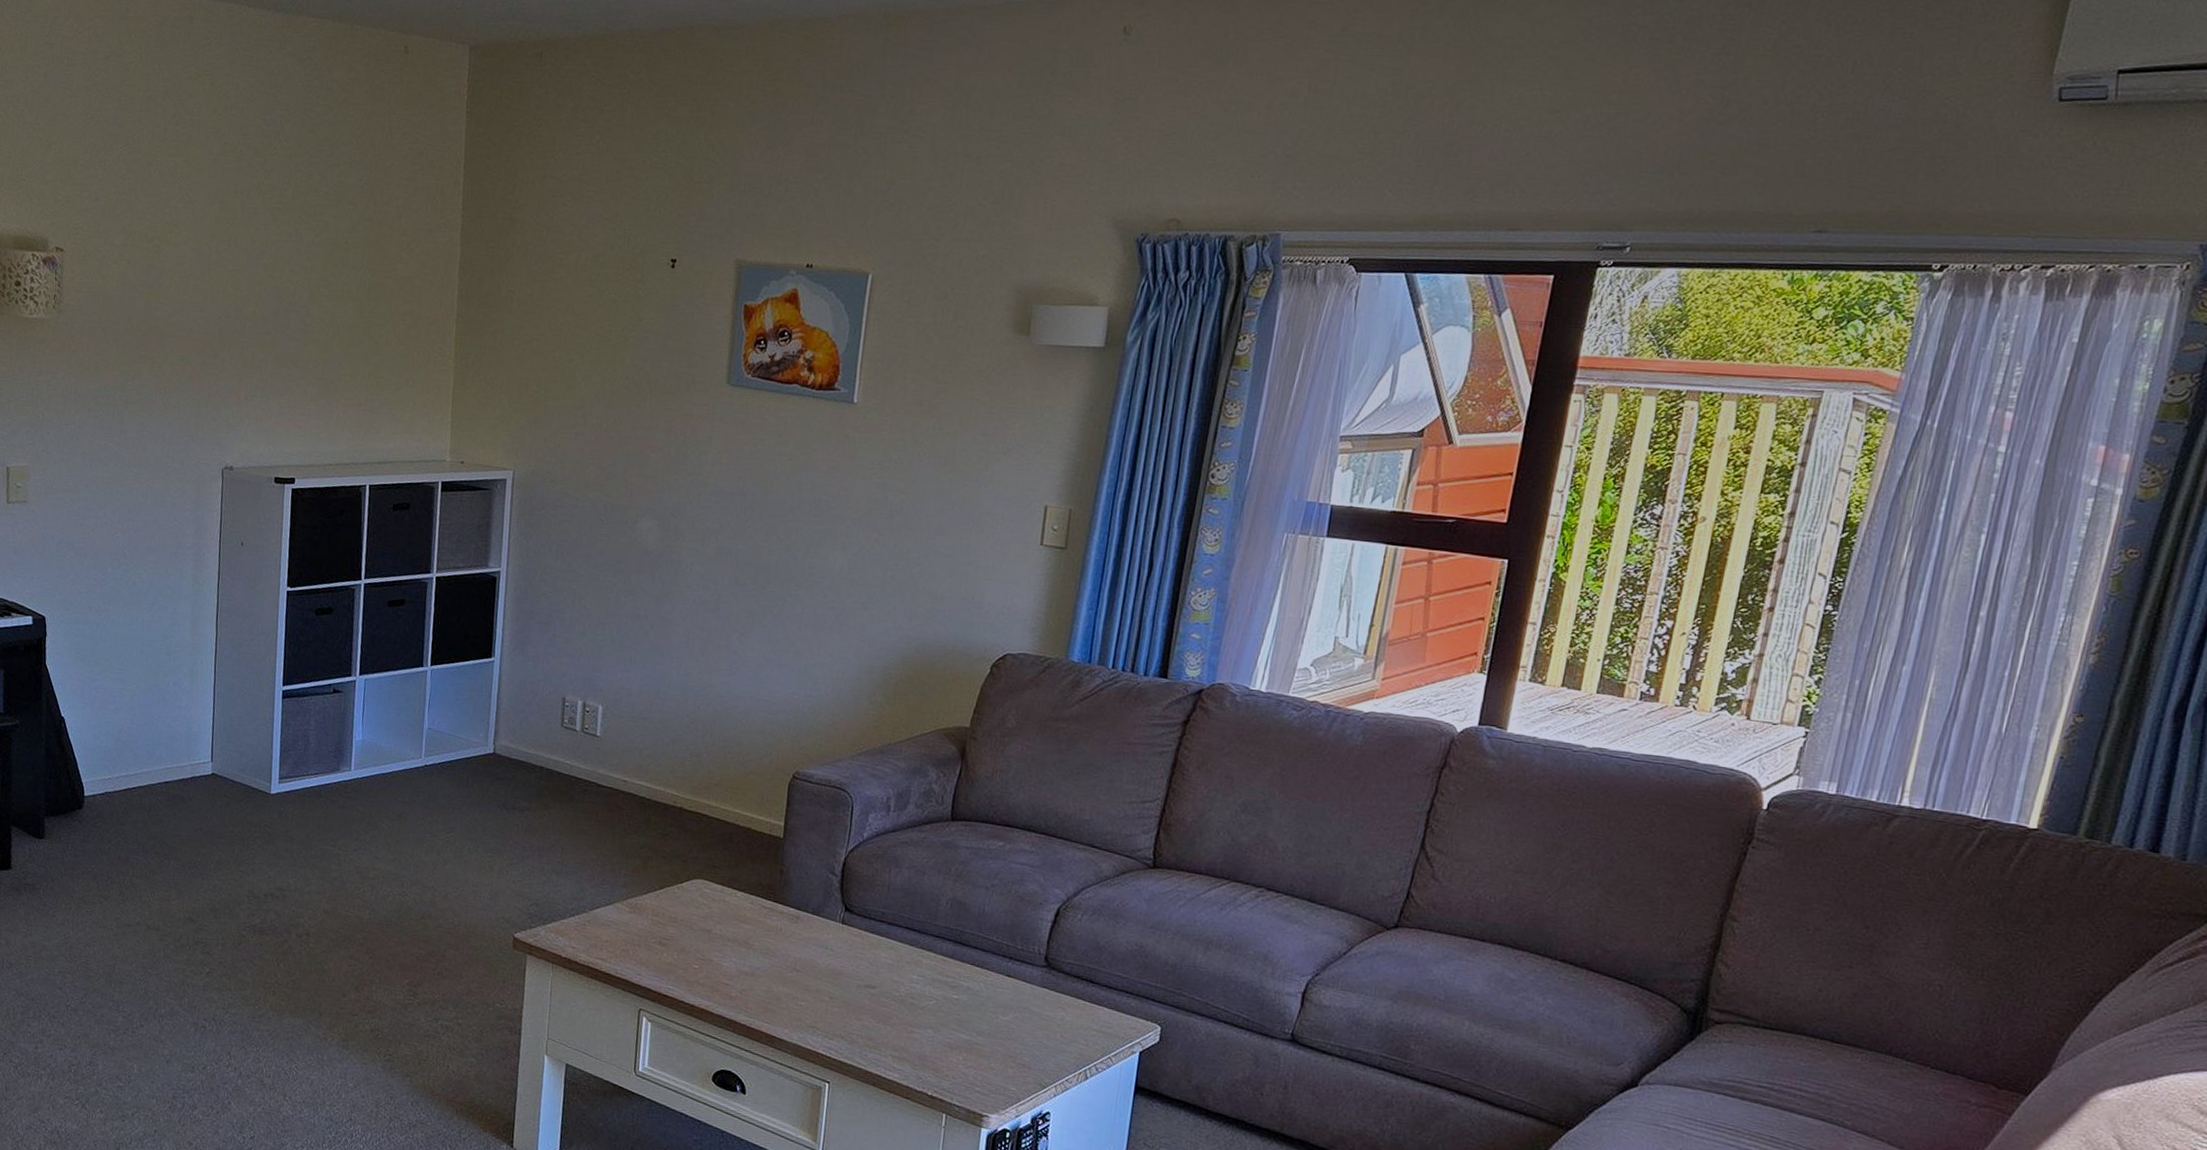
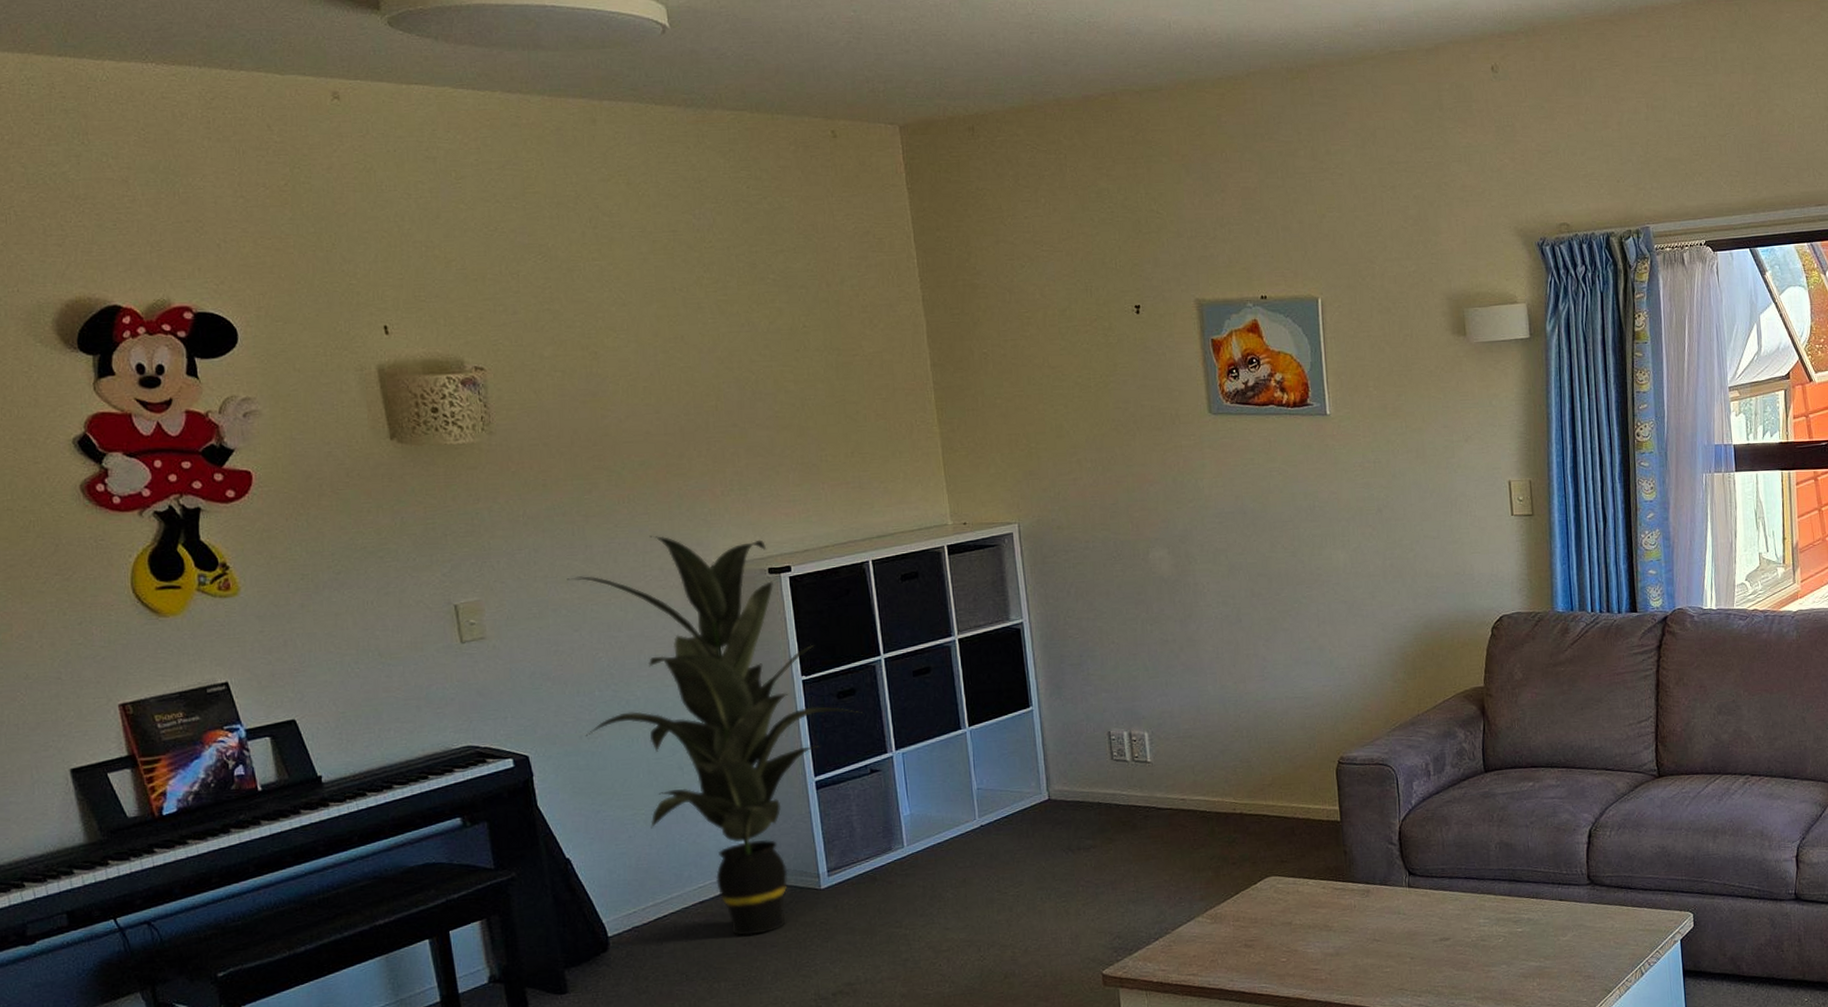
indoor plant: none [94,428,337,825] -> present [567,535,864,936]

